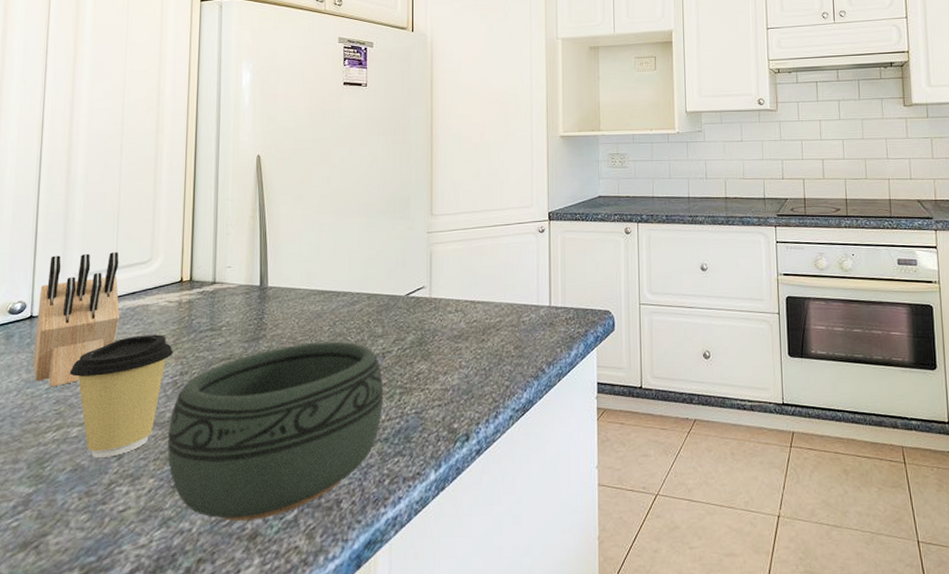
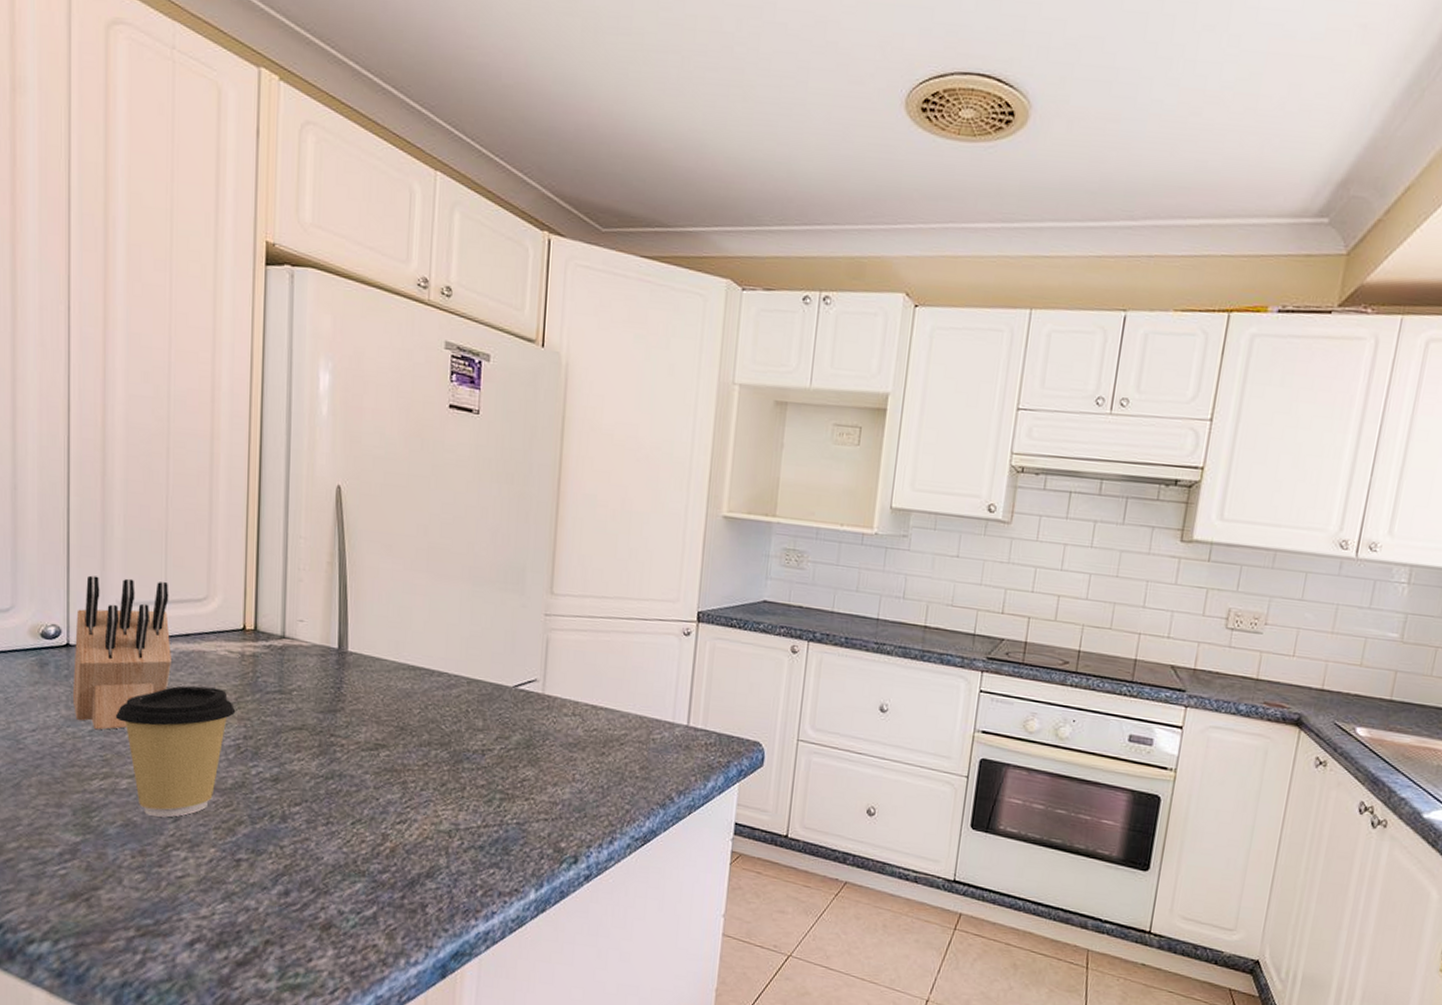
bowl: present [168,341,383,521] -> none [230,724,481,911]

